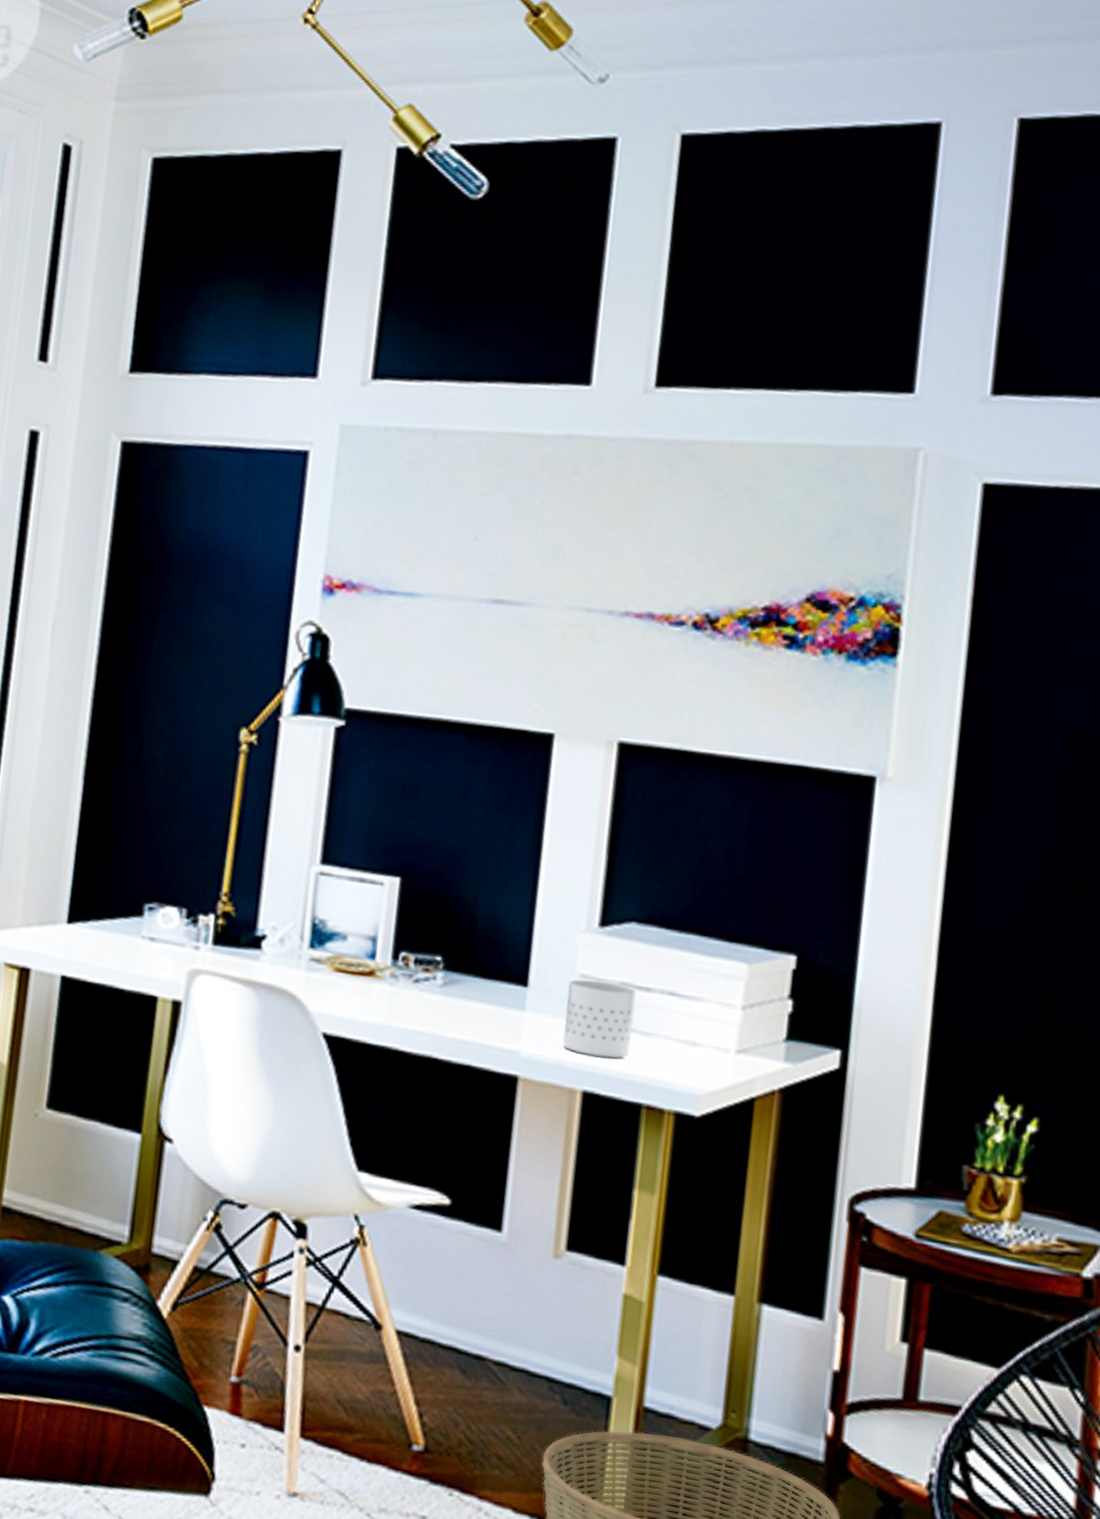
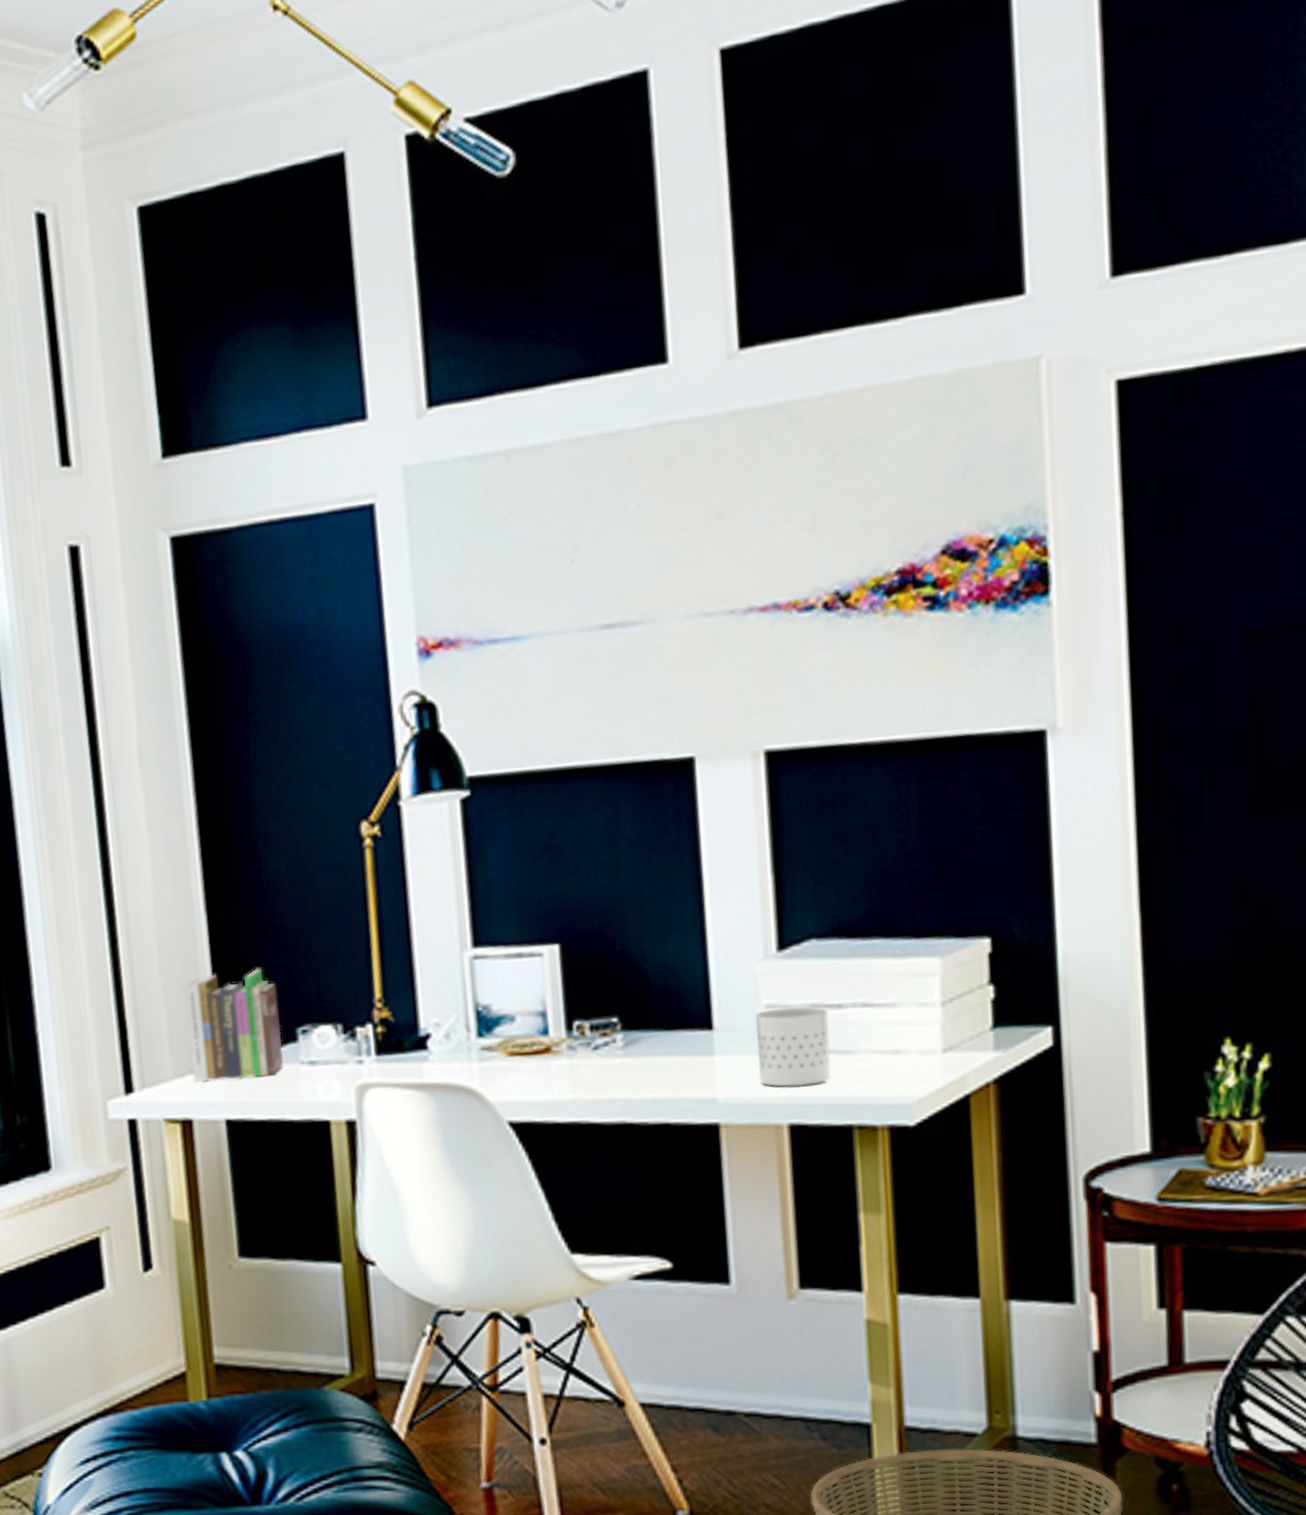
books: none [39,838,134,943] -> present [183,967,283,1081]

